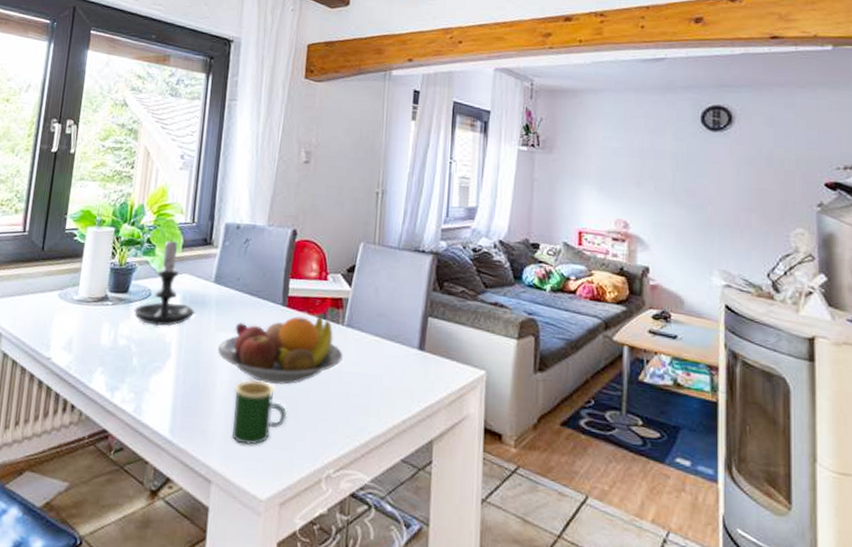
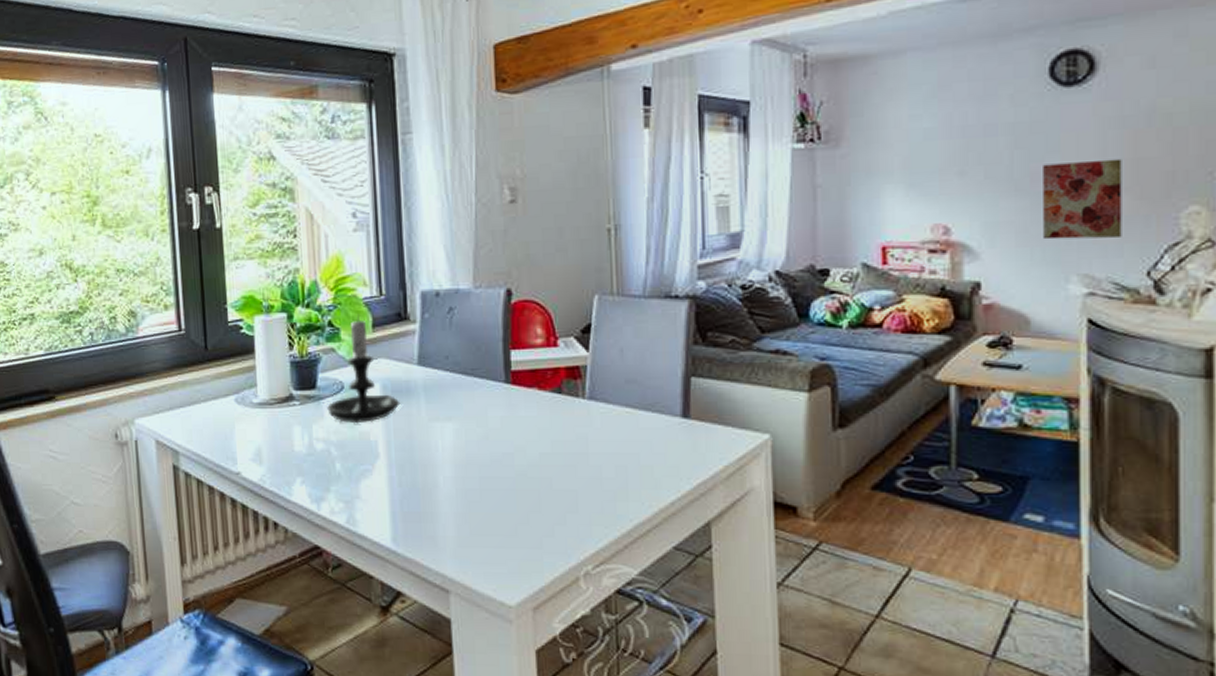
fruit bowl: present [217,315,343,385] -> none [433,389,588,477]
mug: present [231,379,288,446] -> none [461,473,529,547]
wall art: none [695,185,750,245] -> present [1043,158,1122,240]

